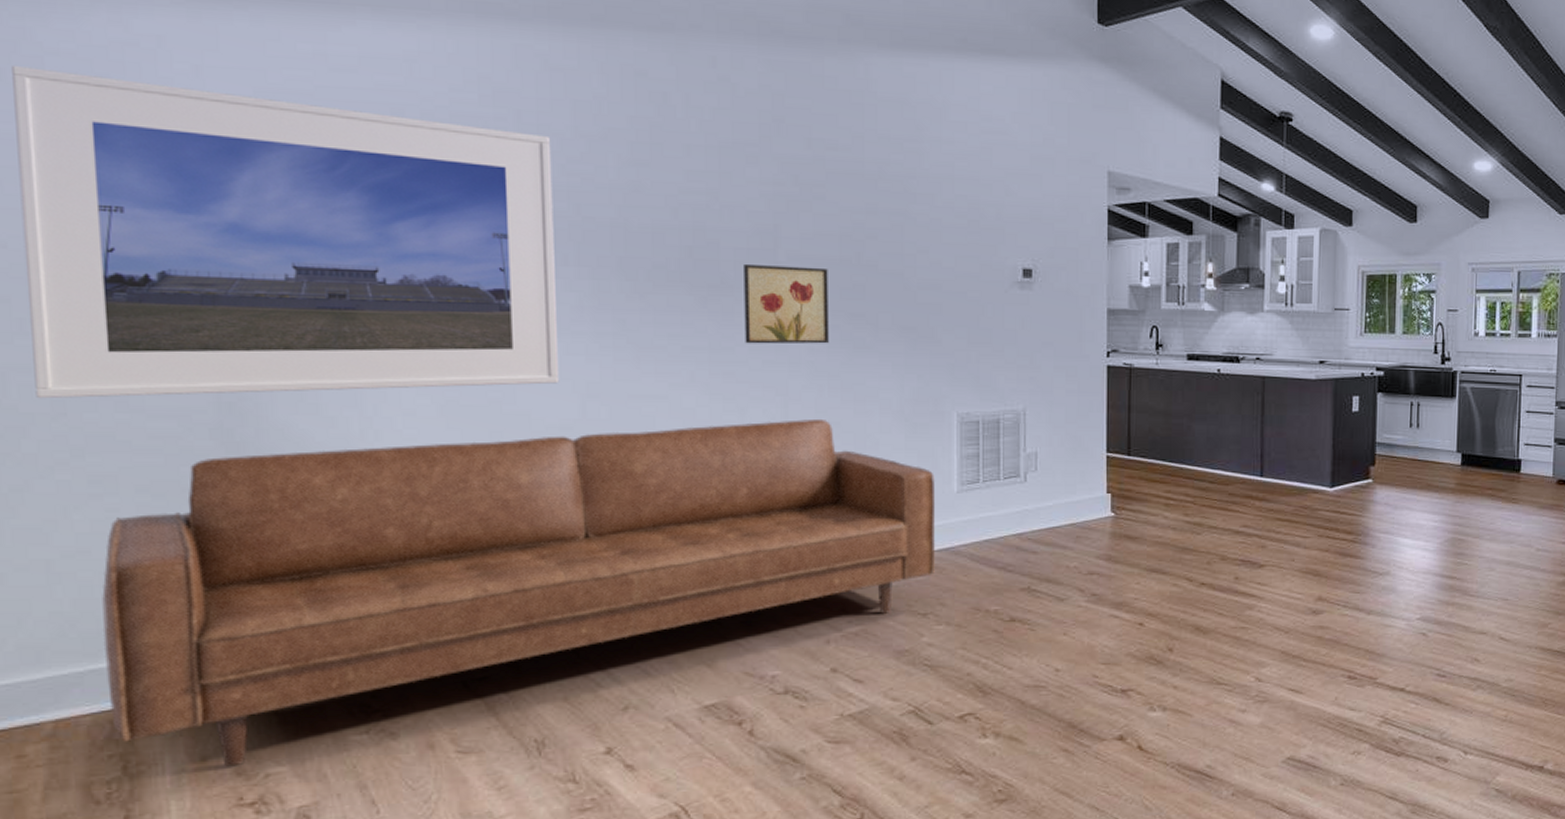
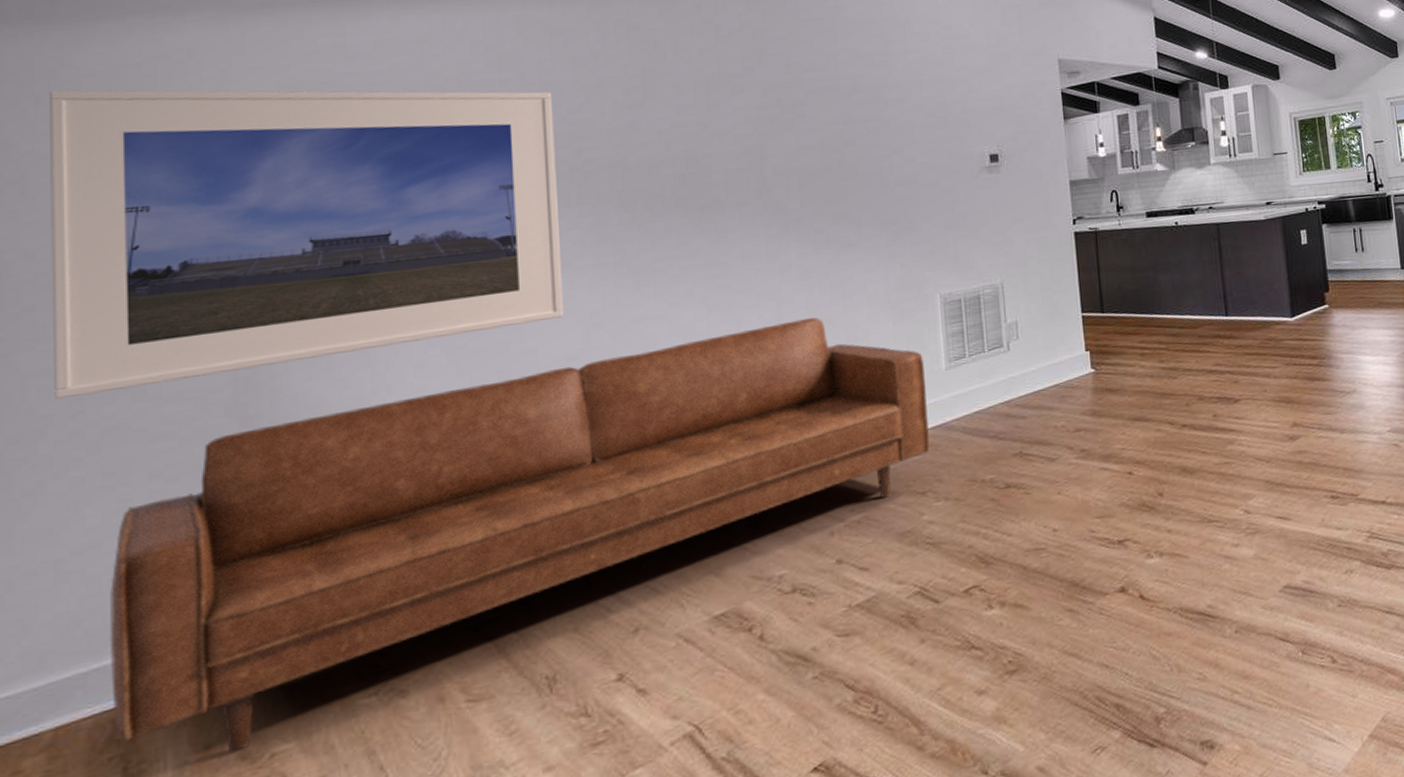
wall art: present [744,263,829,344] -> none [734,177,816,257]

